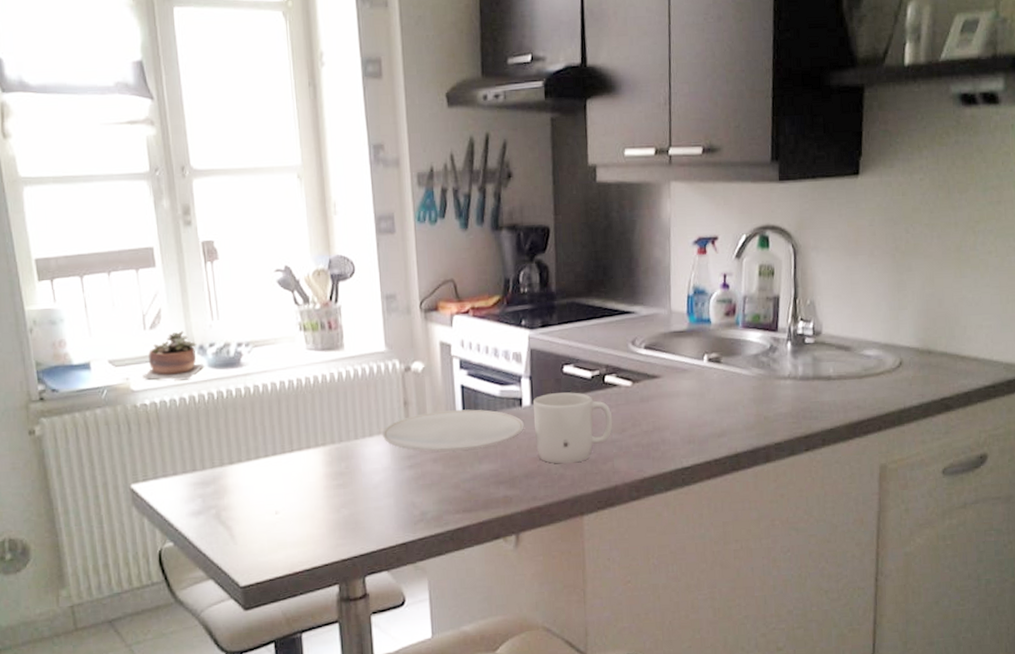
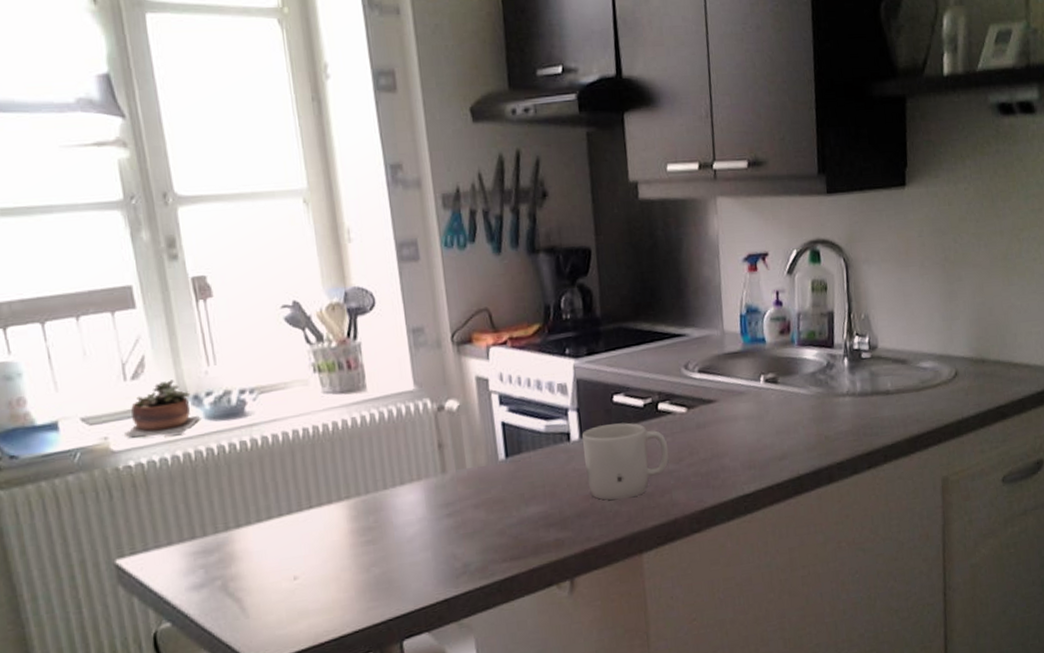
plate: present [382,409,524,452] -> none [414,447,574,497]

